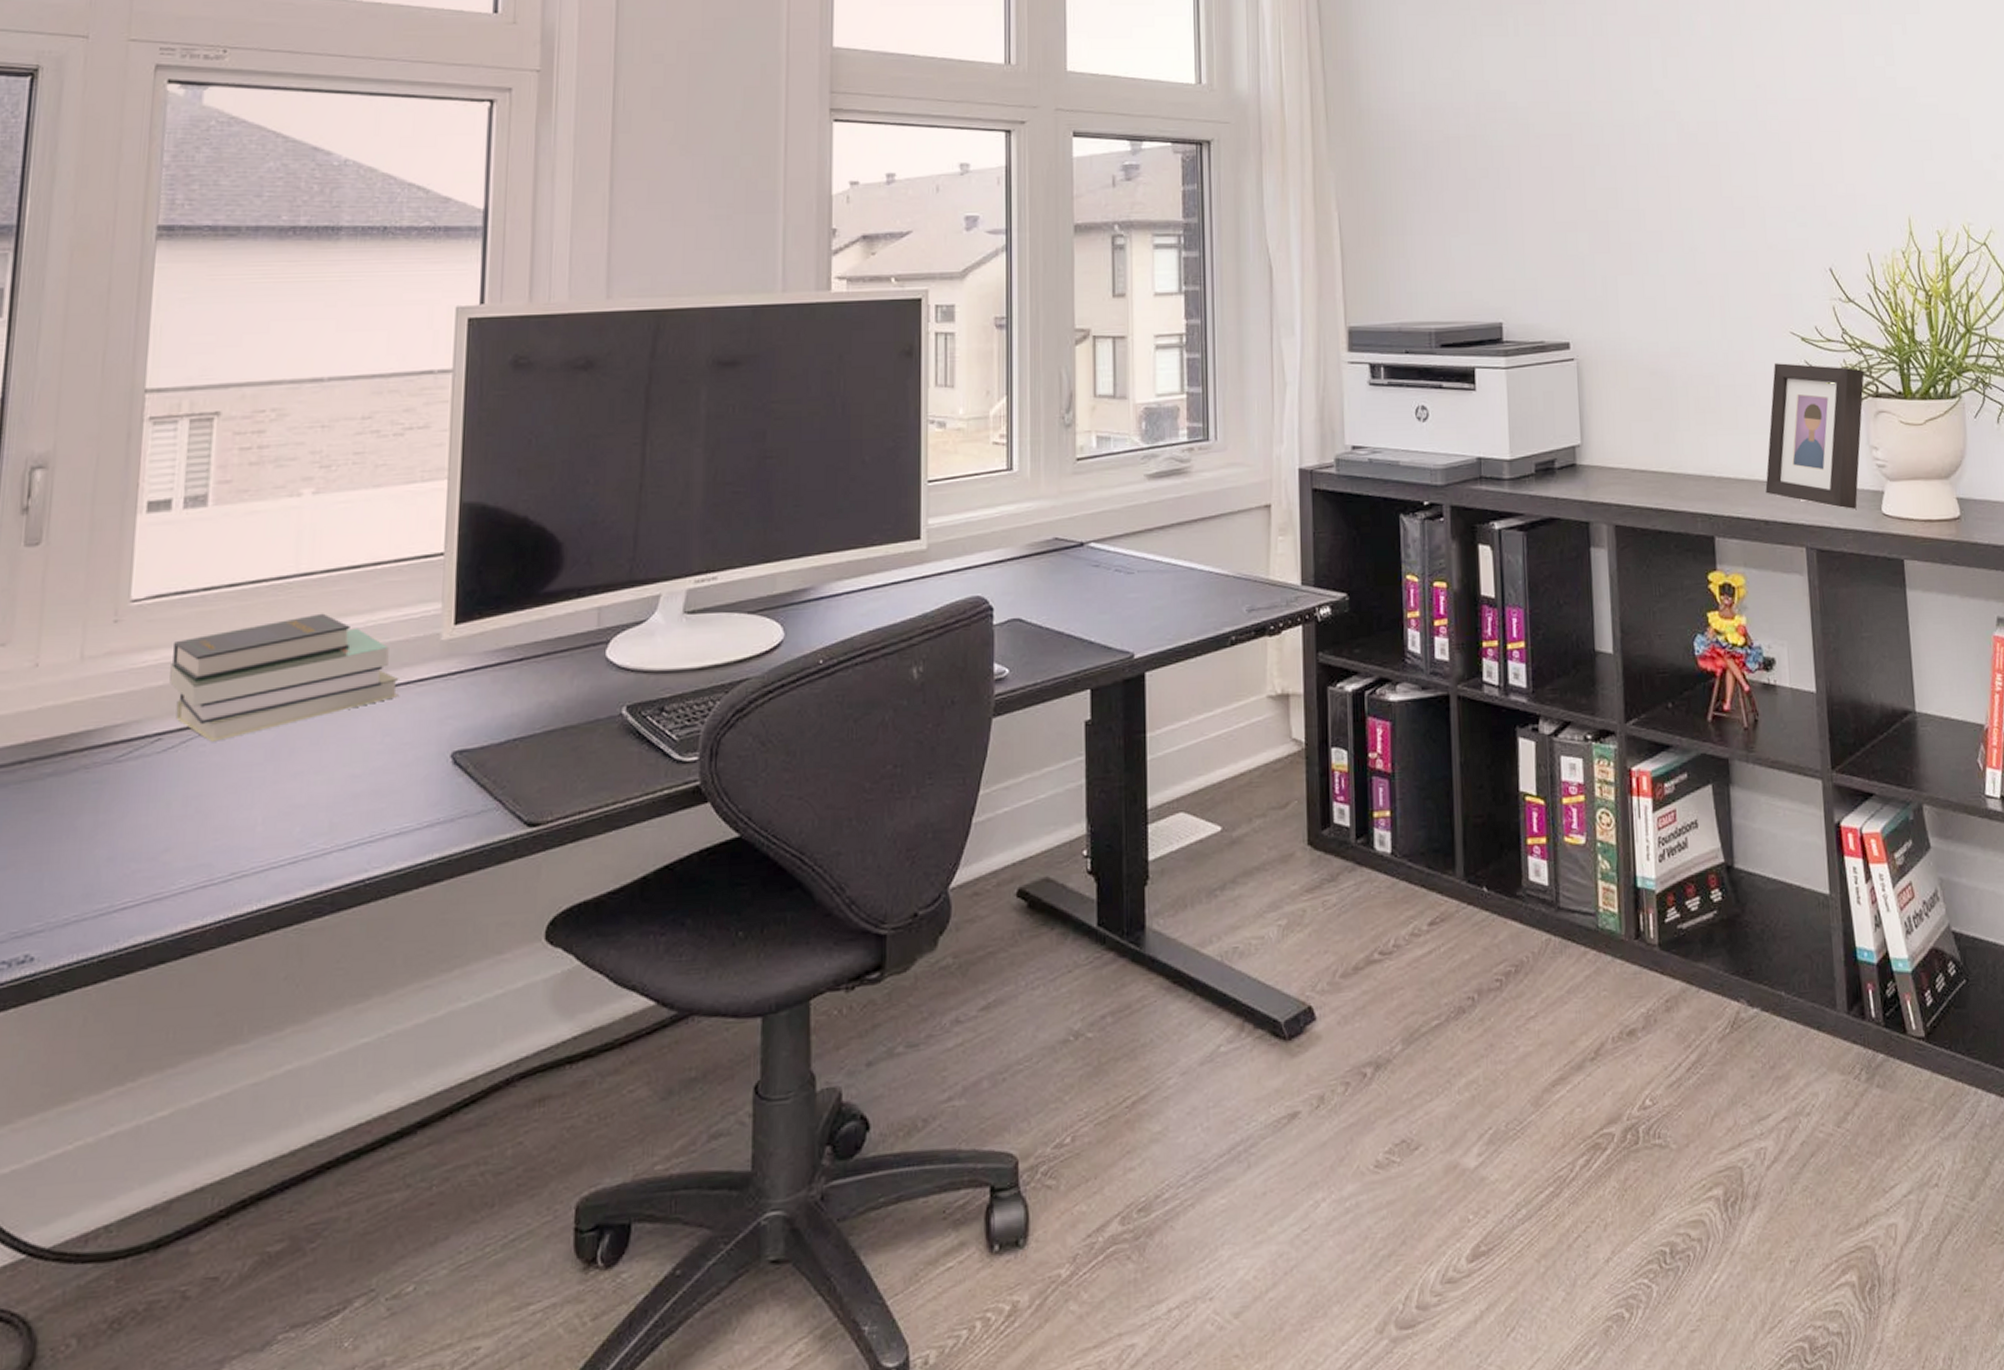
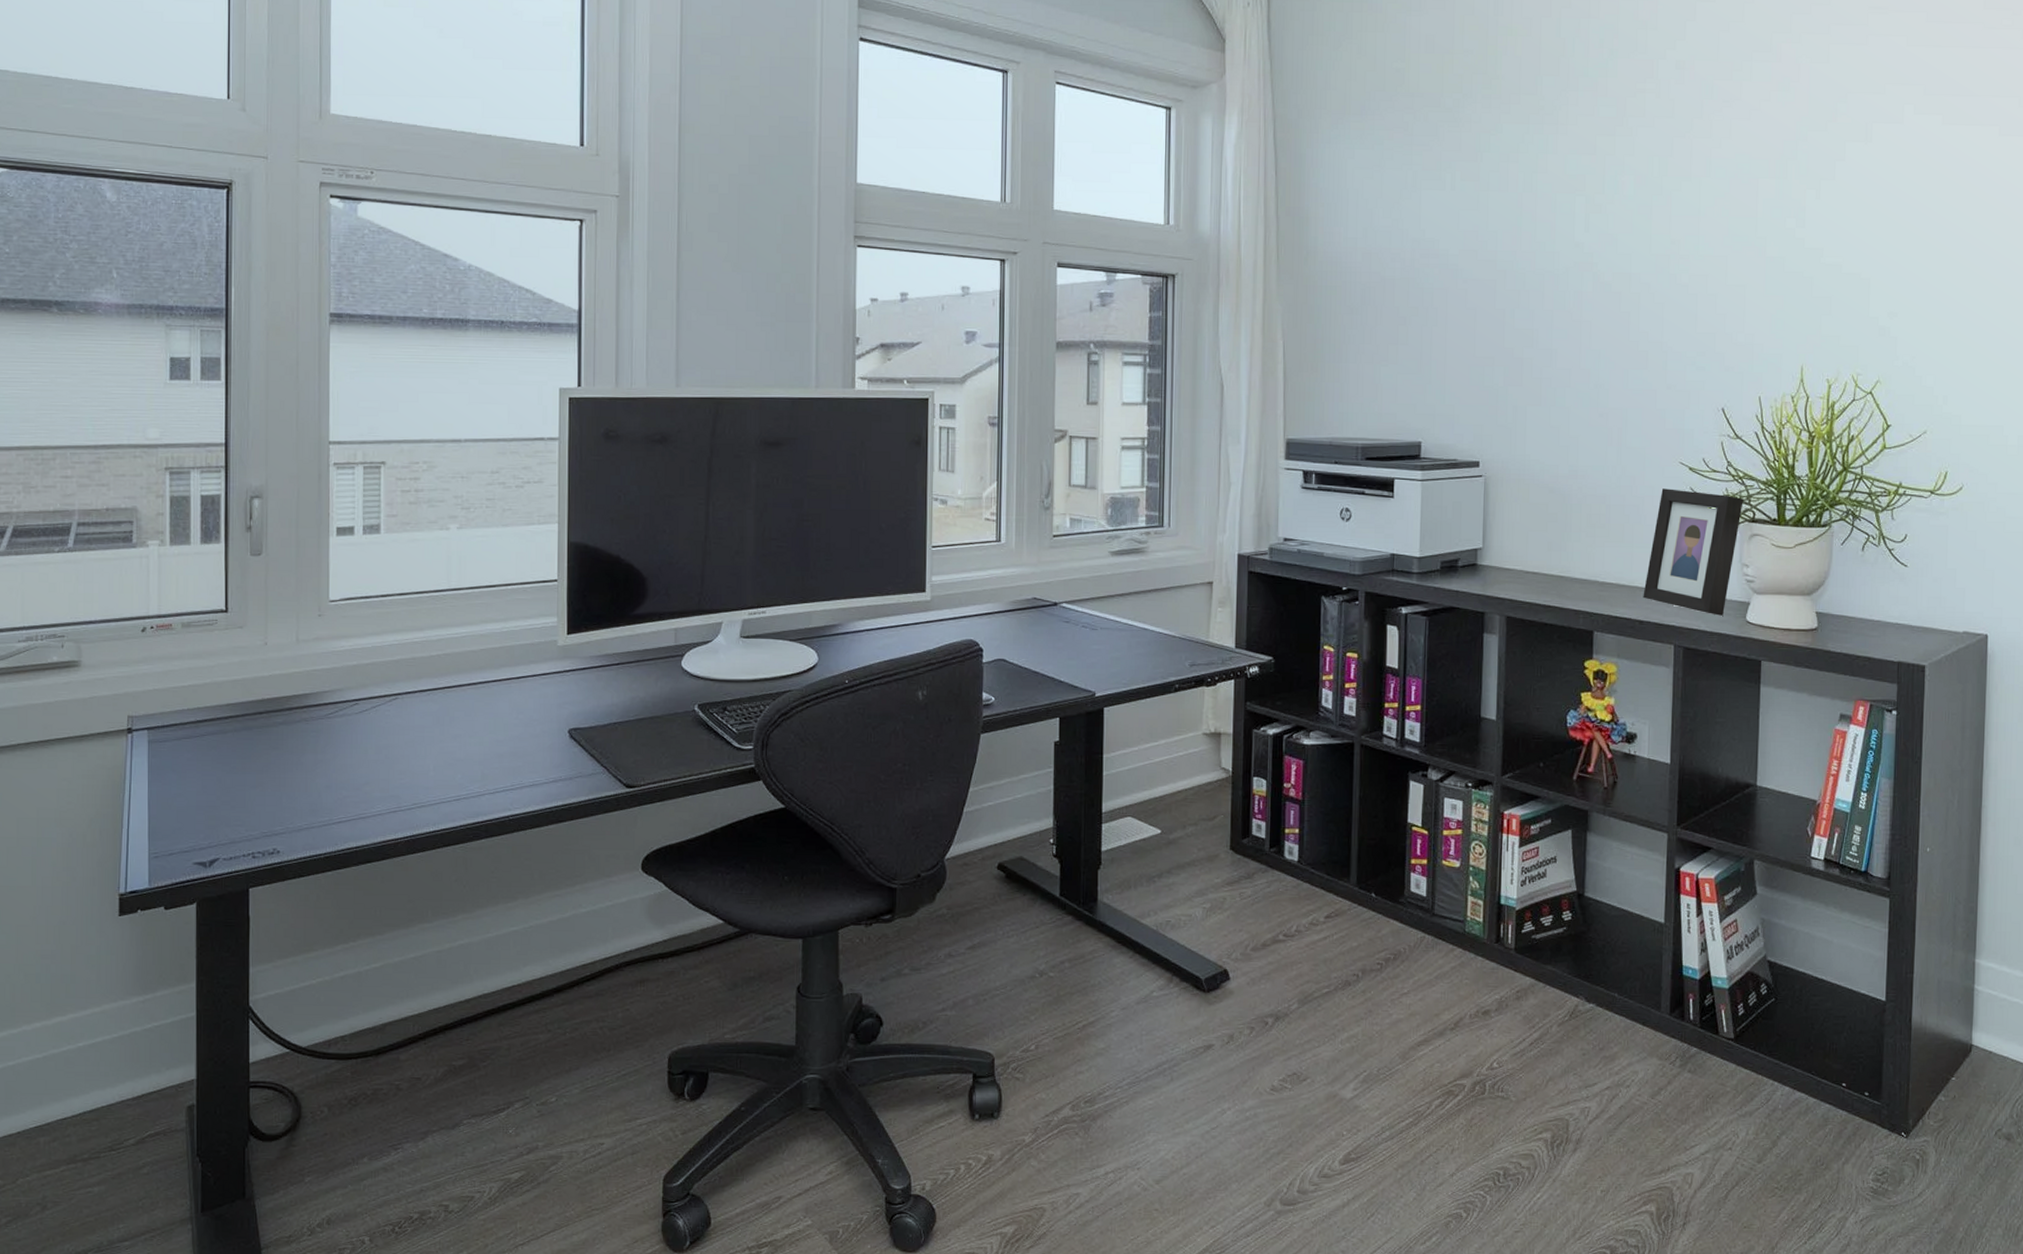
books: present [169,613,399,742] -> none [361,619,528,708]

